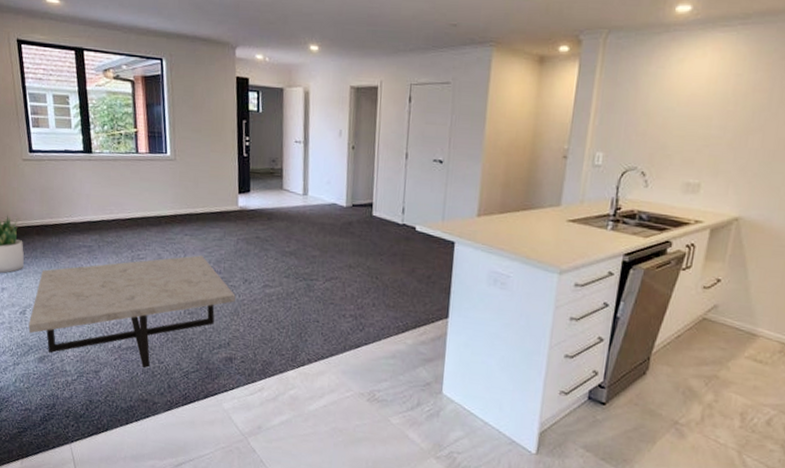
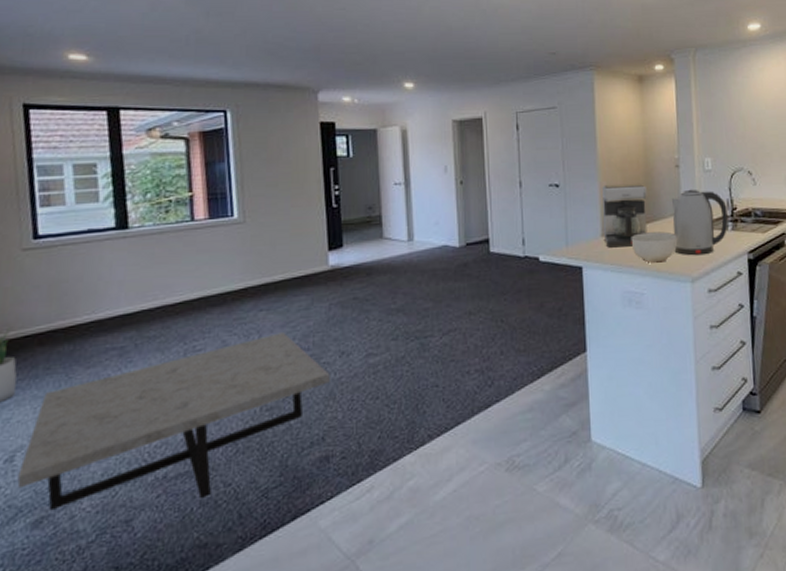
coffee maker: none [479,166,530,231] -> present [602,183,648,248]
bowl: none [505,218,553,251] -> present [630,231,678,263]
kettle: none [547,182,611,250] -> present [672,189,728,256]

